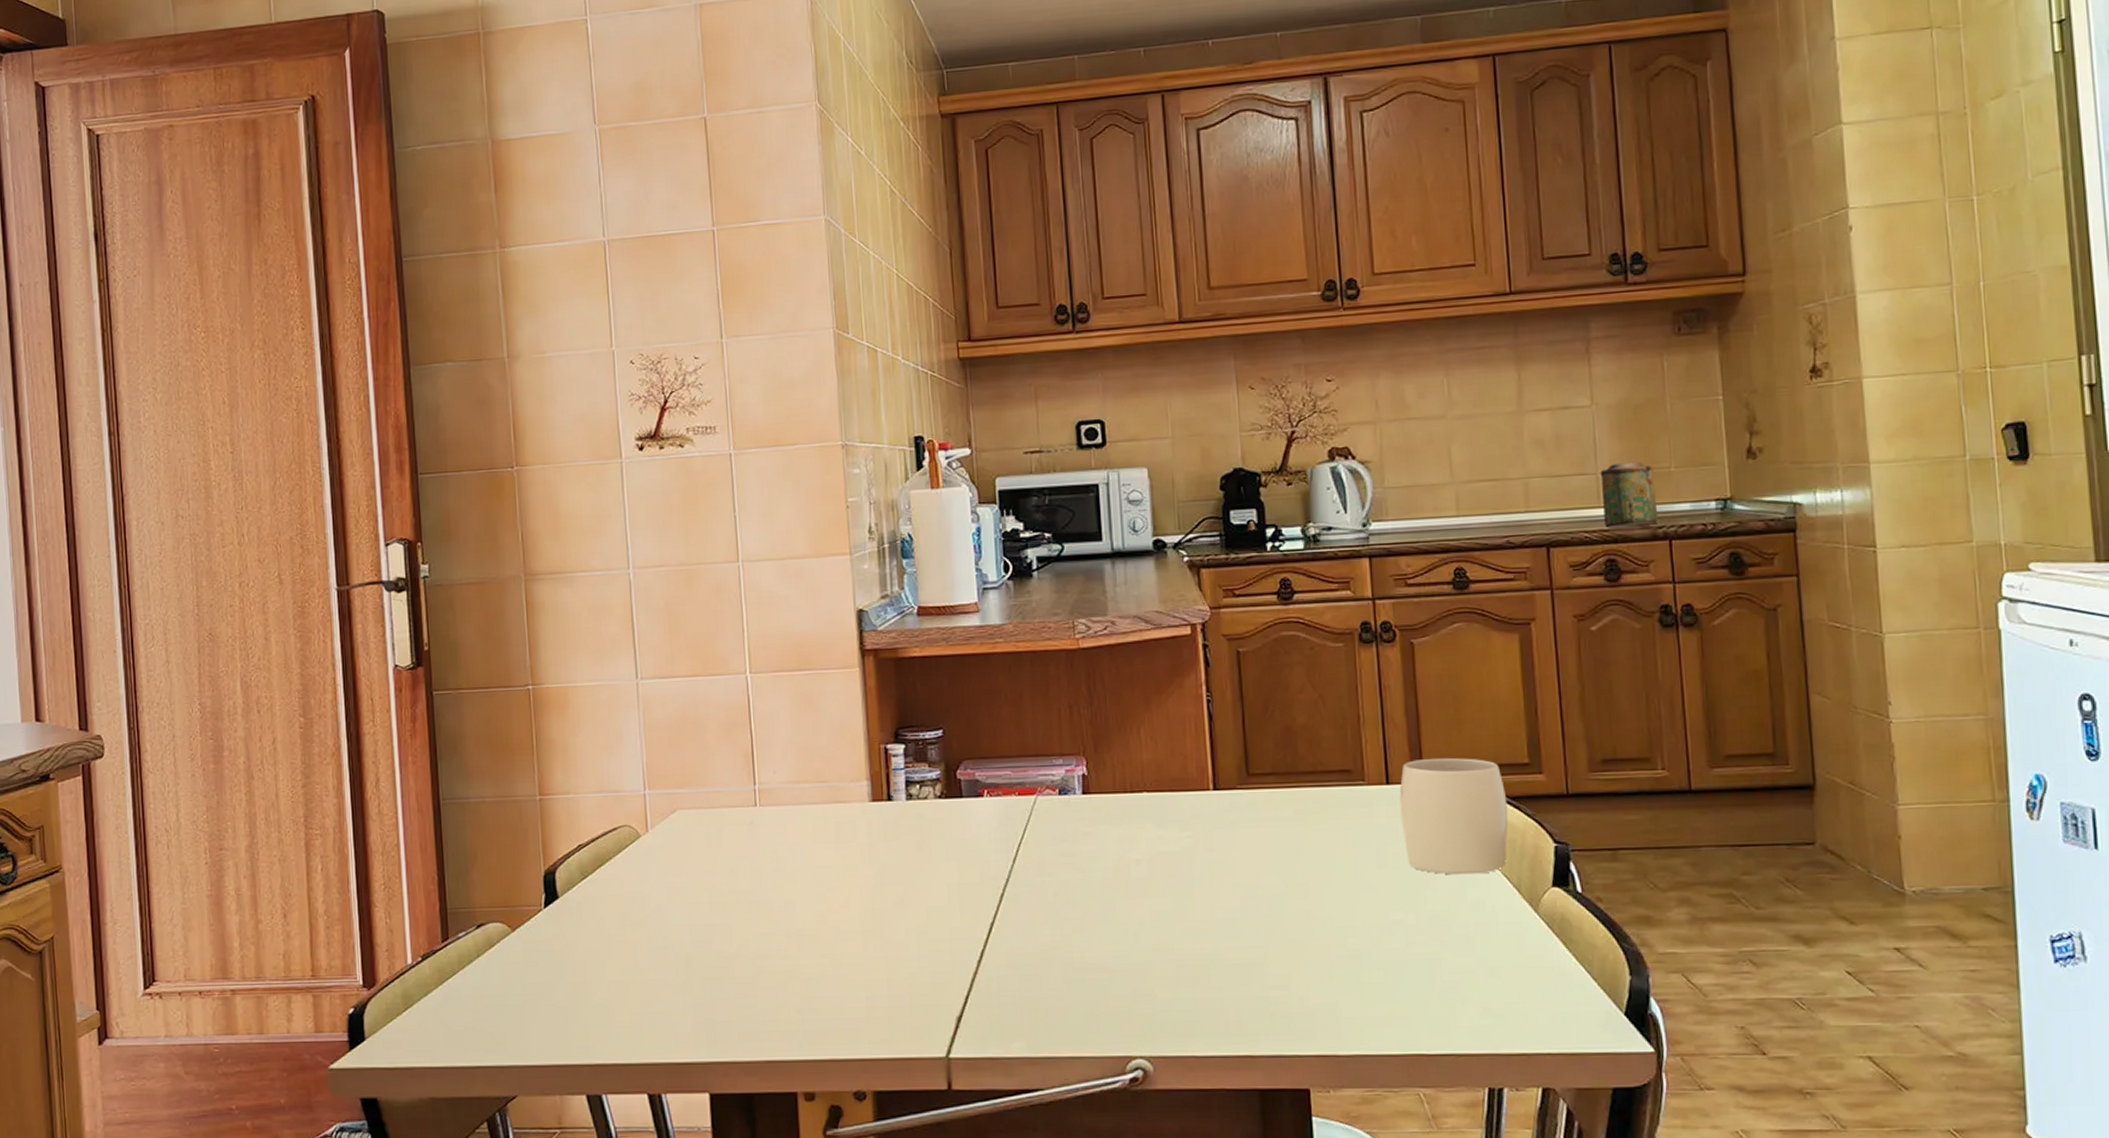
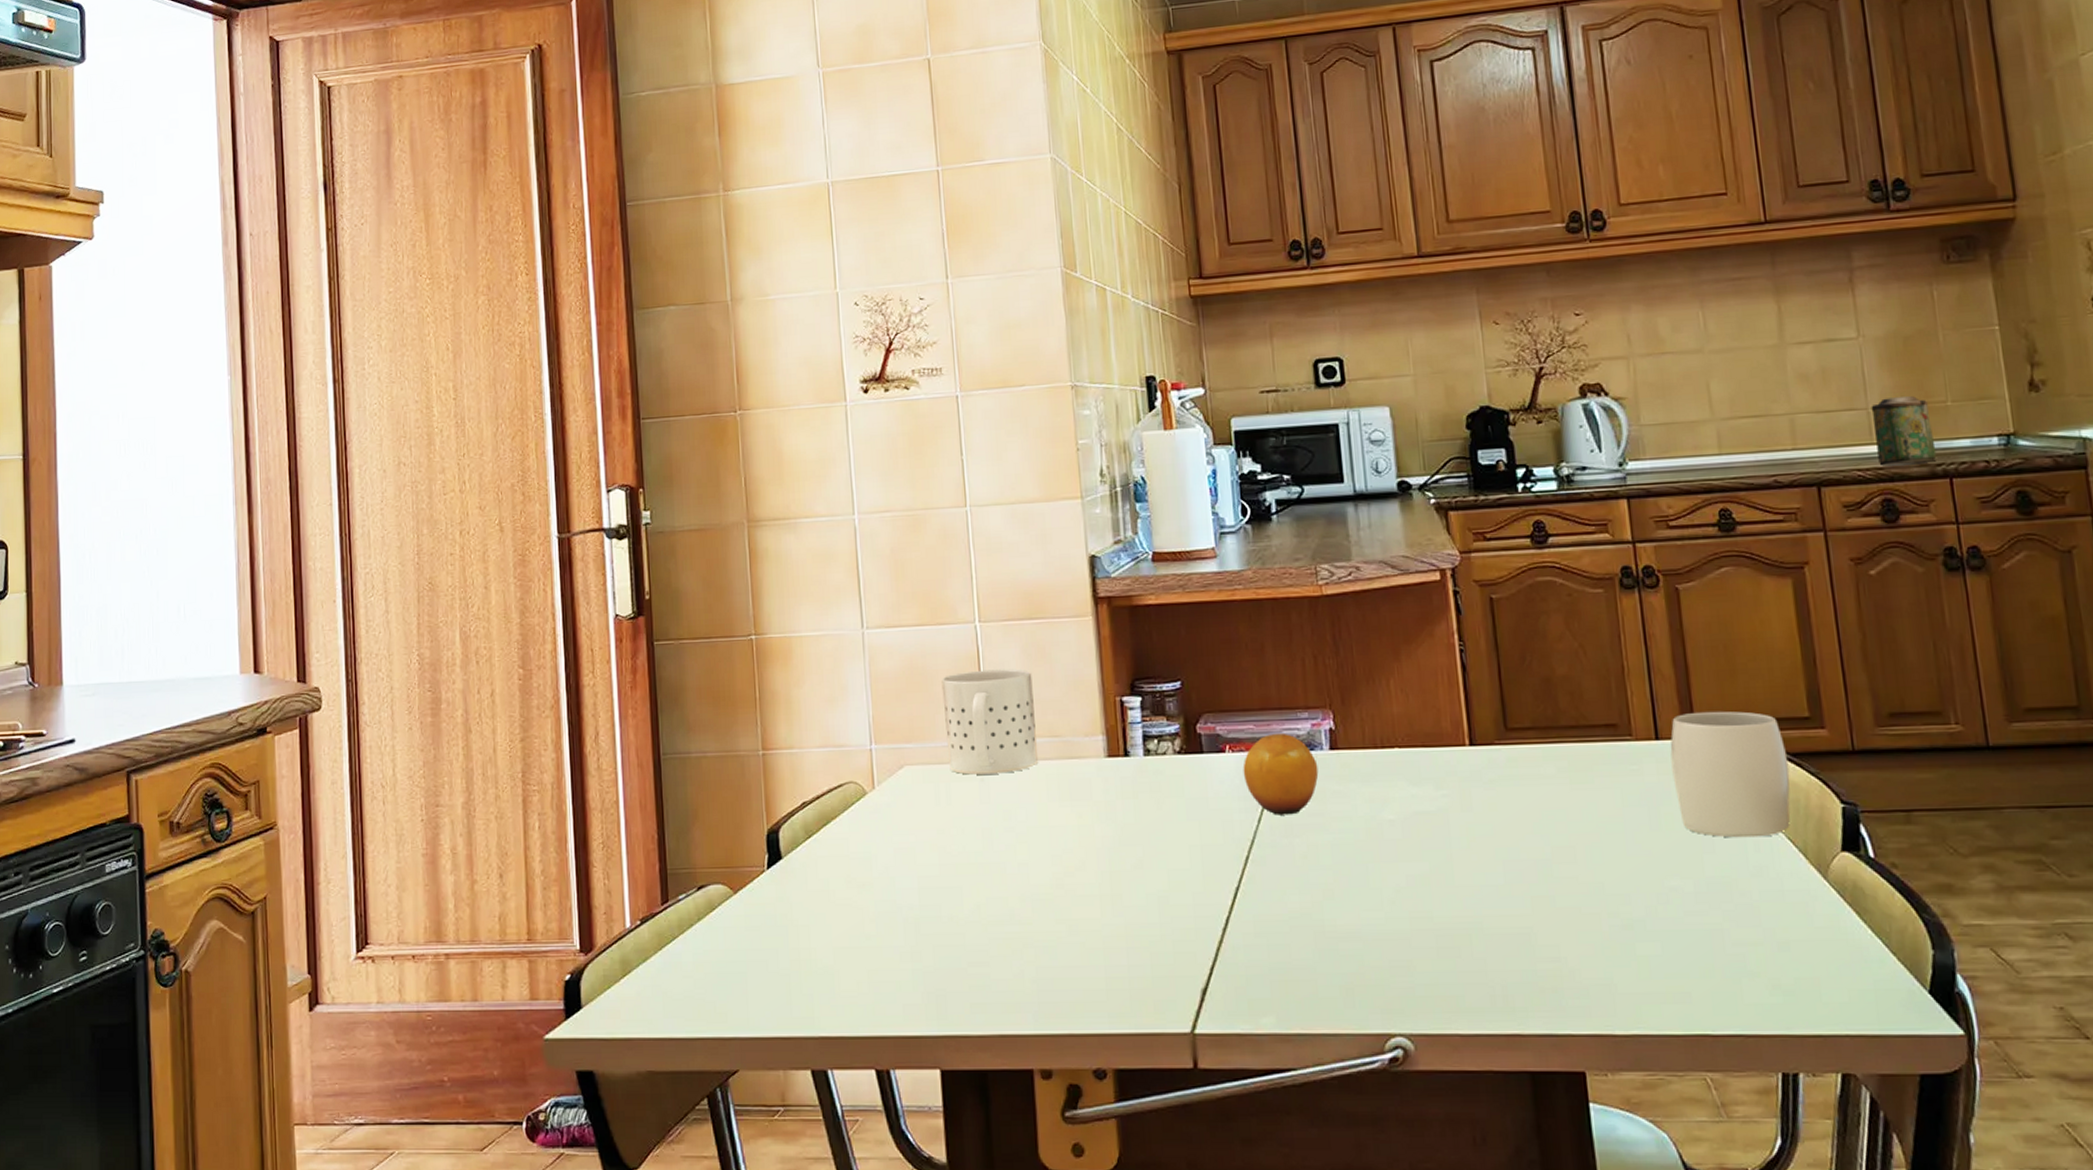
mug: none [713,717,806,818] -> present [941,668,1039,775]
fruit: none [1000,778,1071,856] -> present [1243,732,1319,815]

